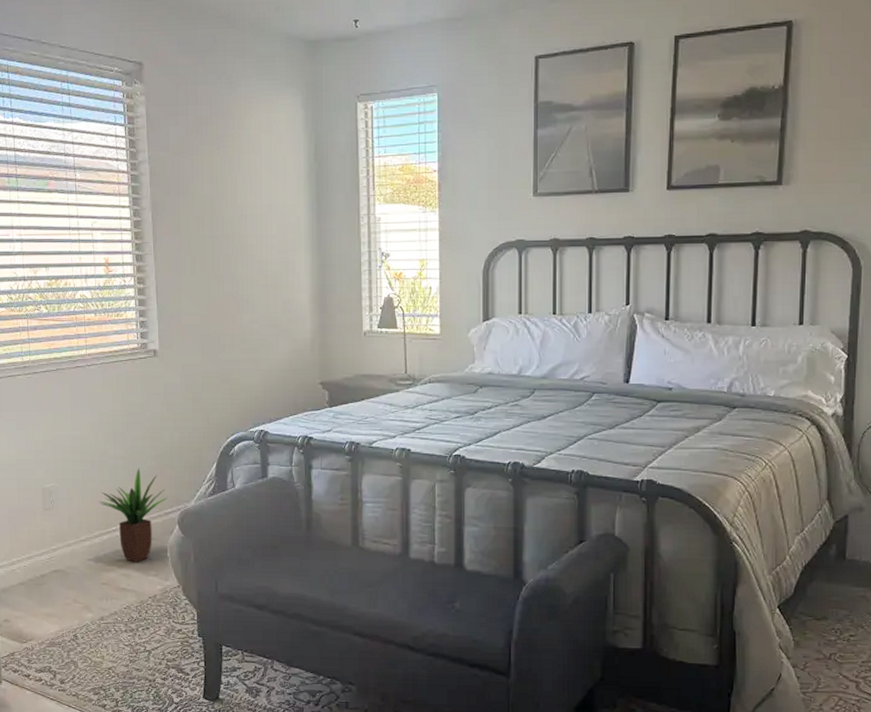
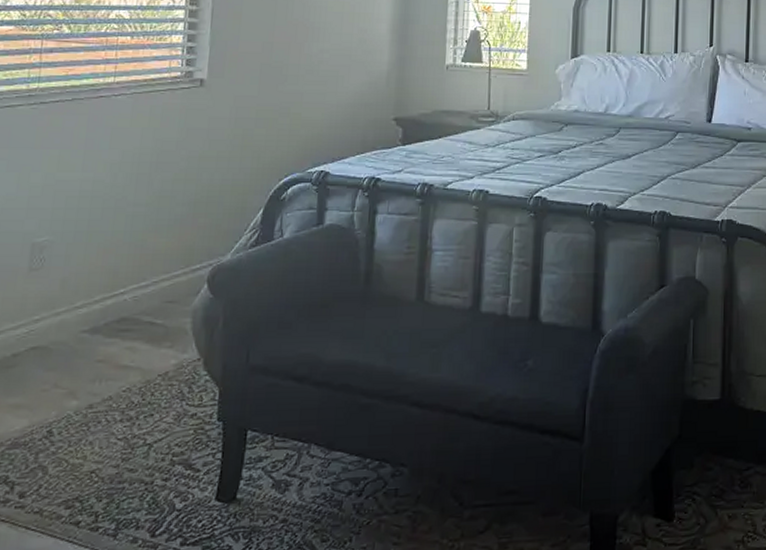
potted plant: present [98,468,168,563] -> none [105,216,198,333]

